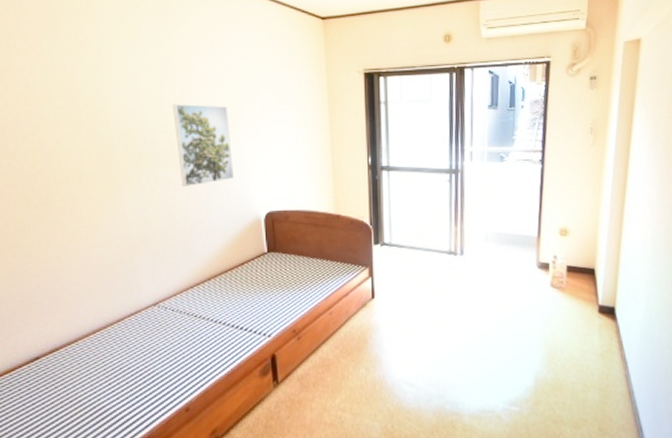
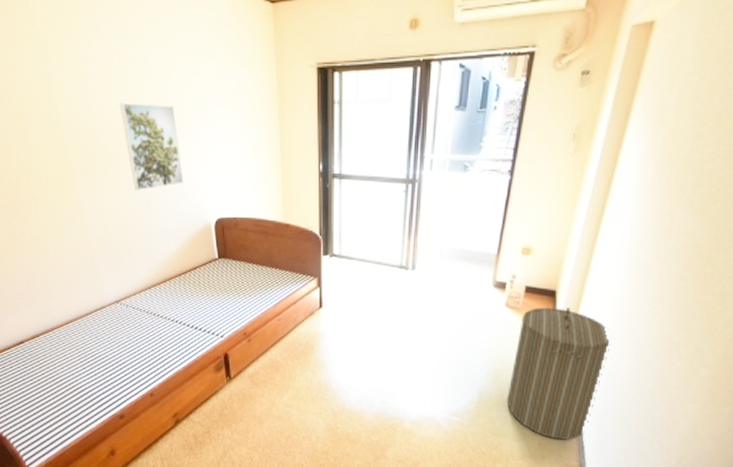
laundry hamper: none [562,285,651,422] -> present [506,307,611,440]

